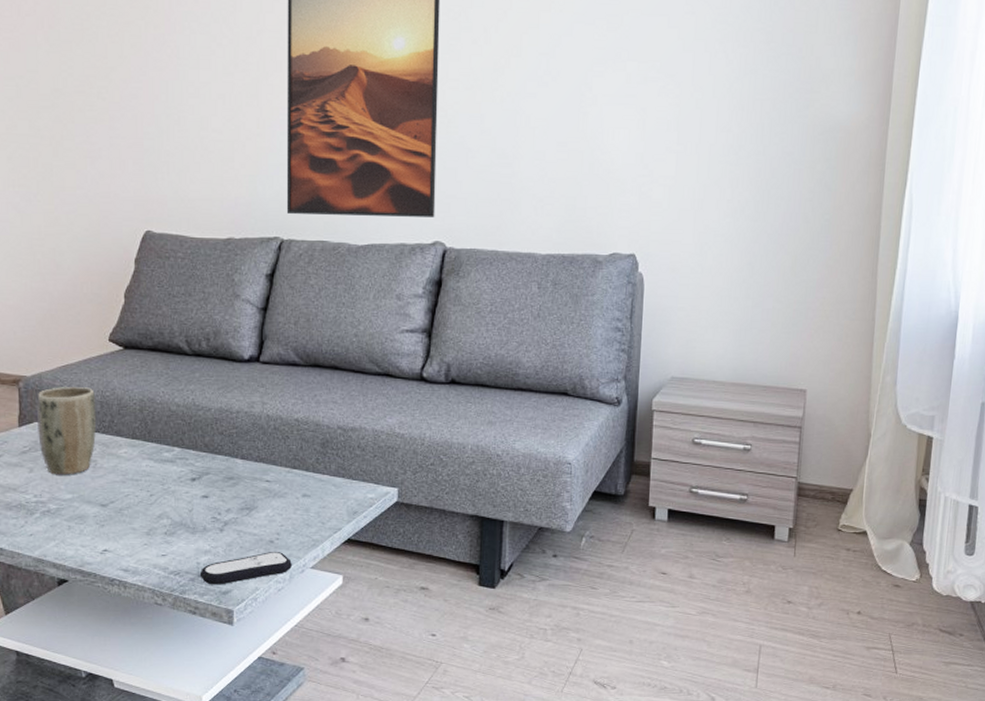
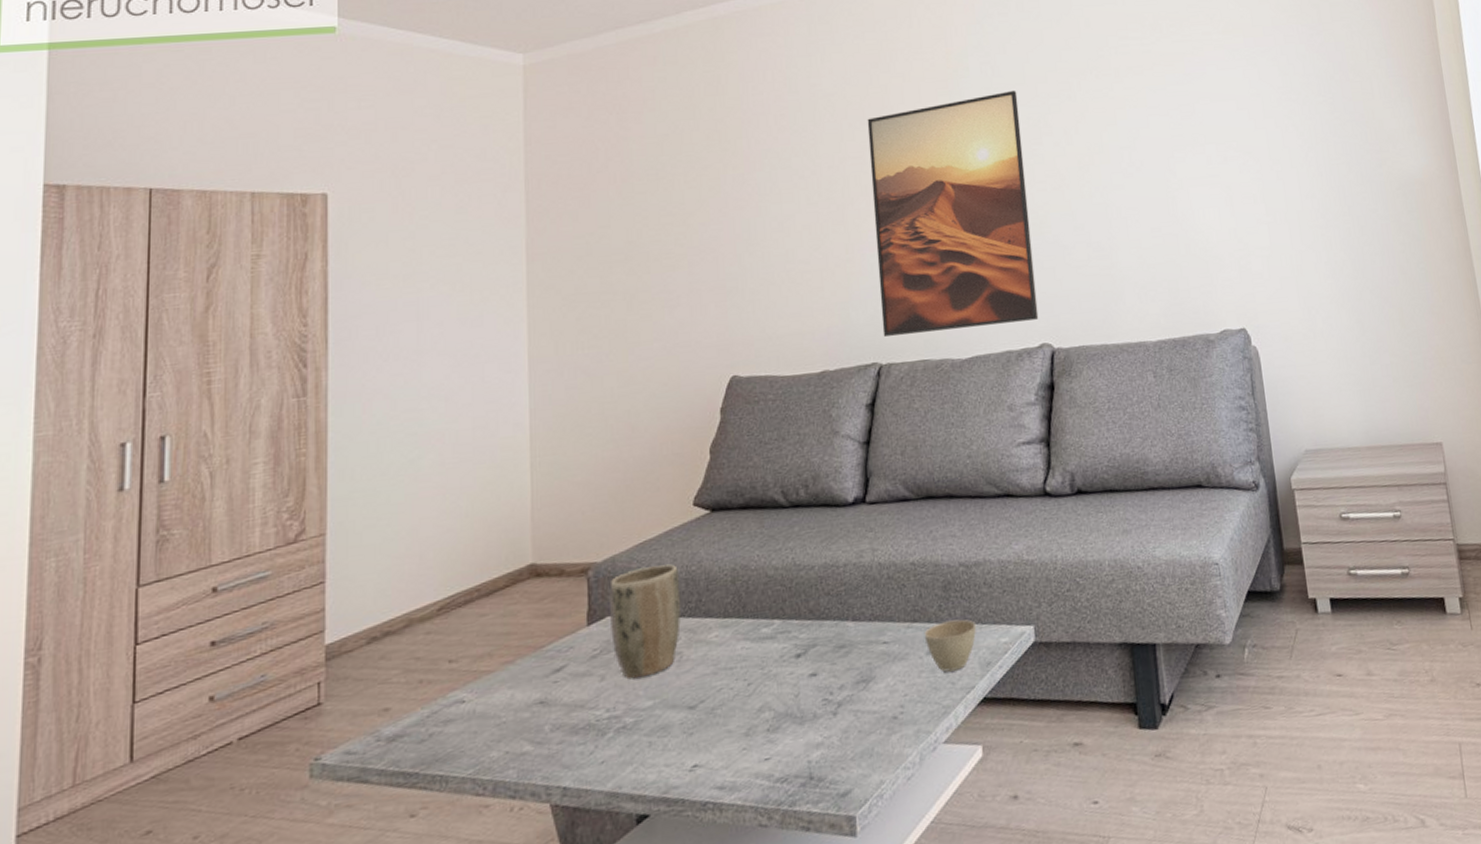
remote control: present [199,551,292,585] -> none [811,728,922,788]
cup: none [301,472,348,513] -> present [924,619,977,672]

